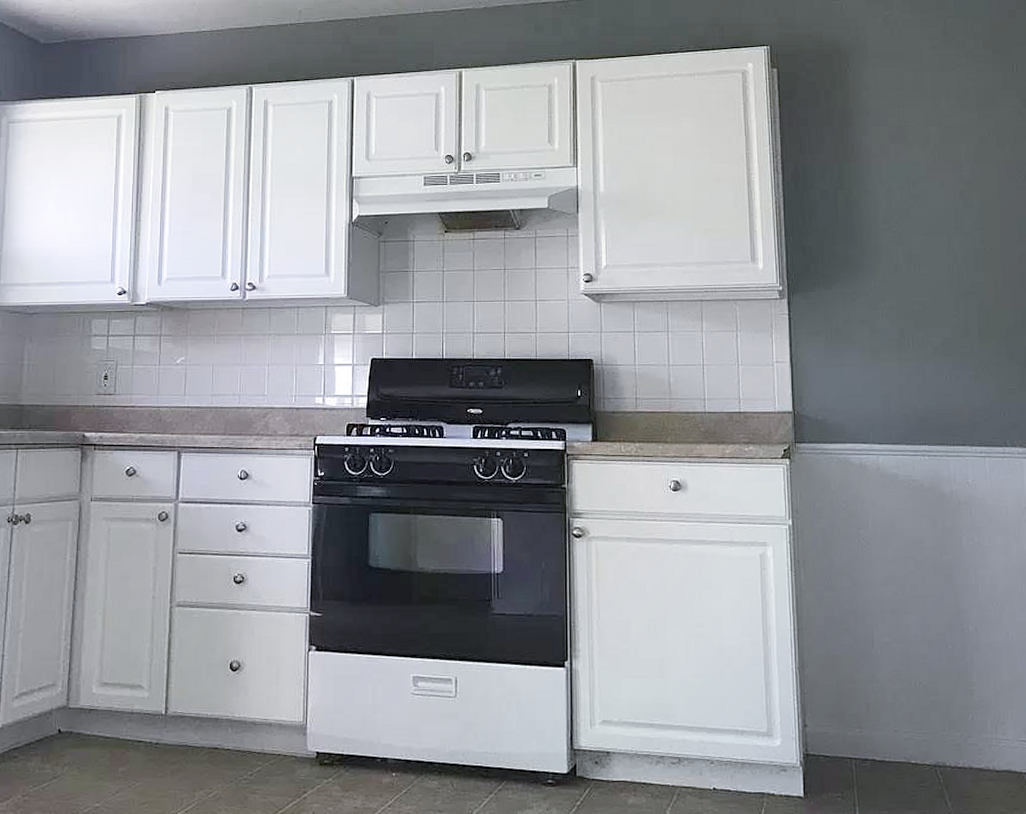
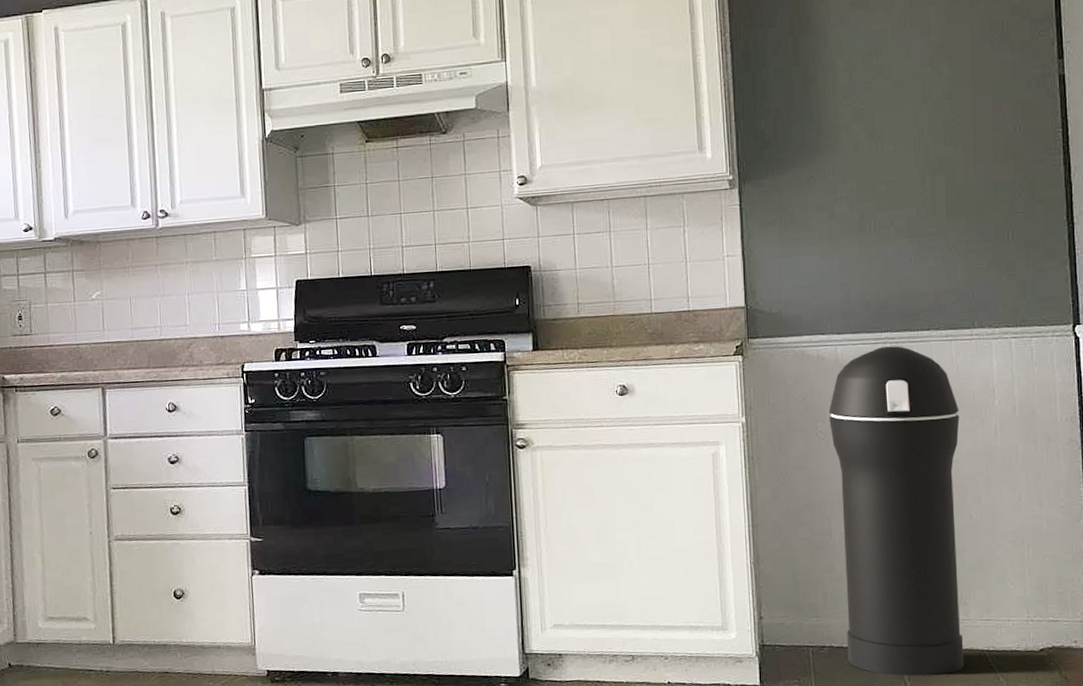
trash can: none [871,459,1003,797] -> present [829,346,964,676]

